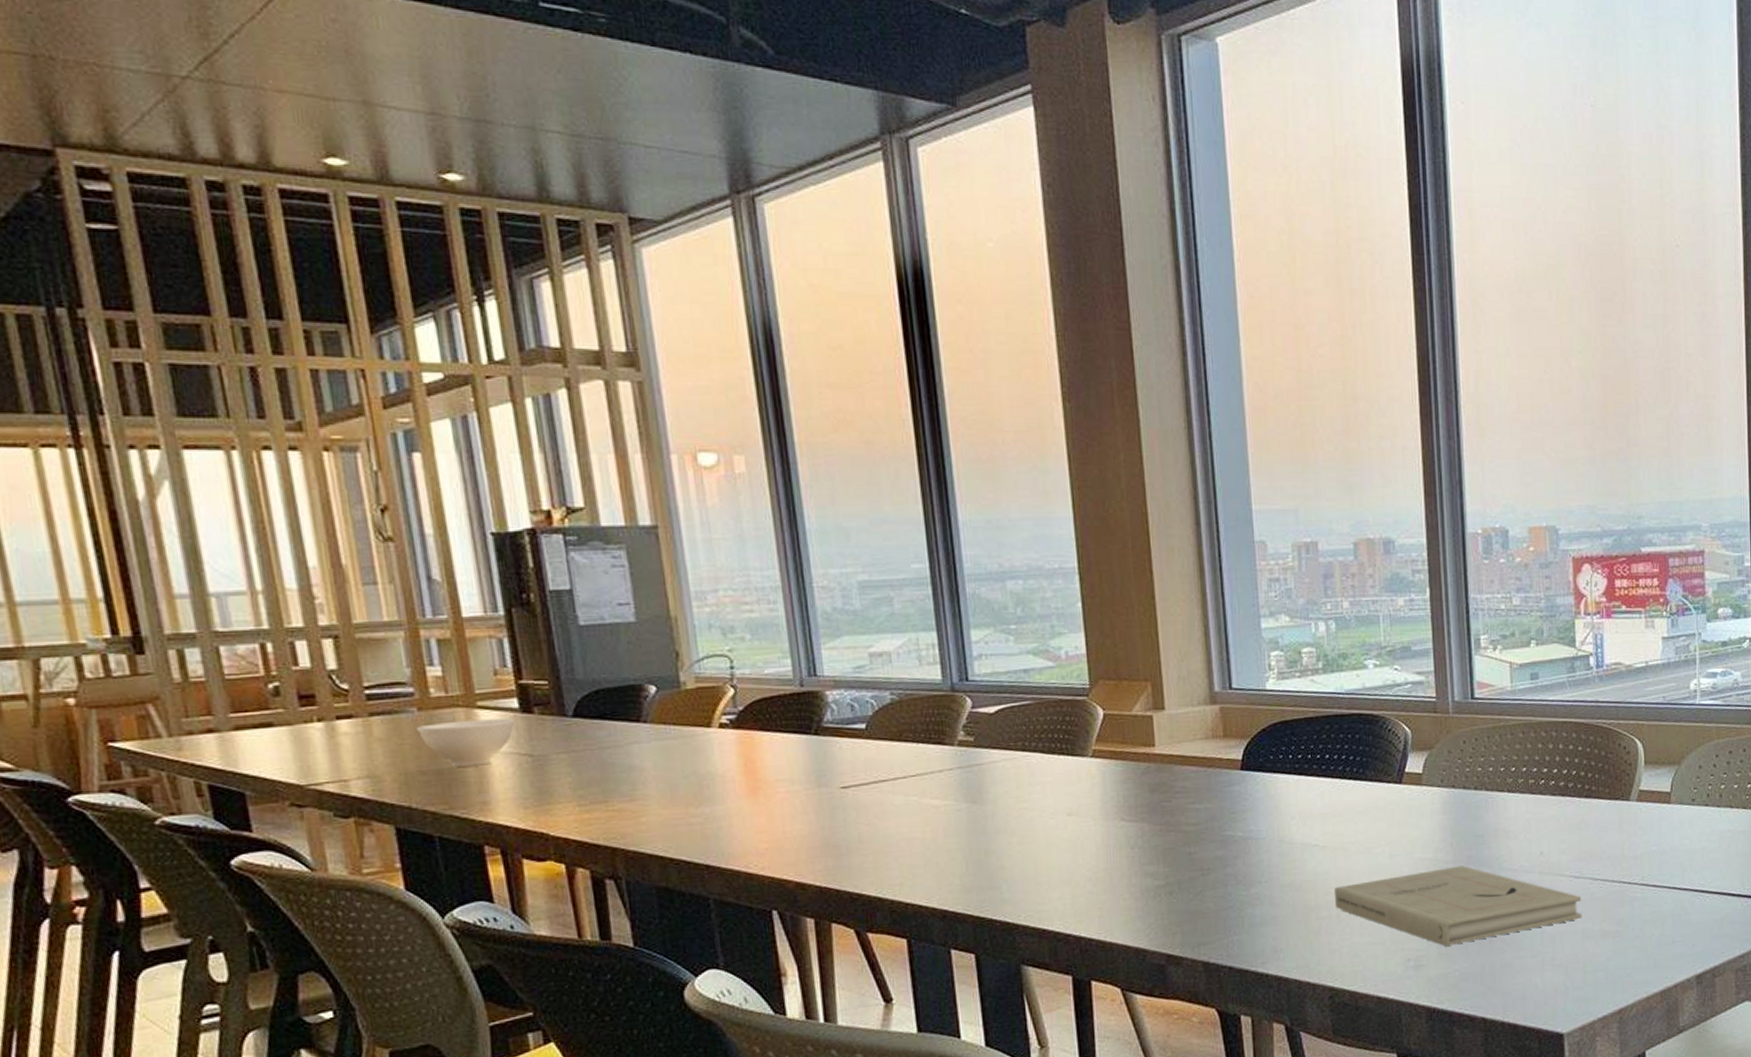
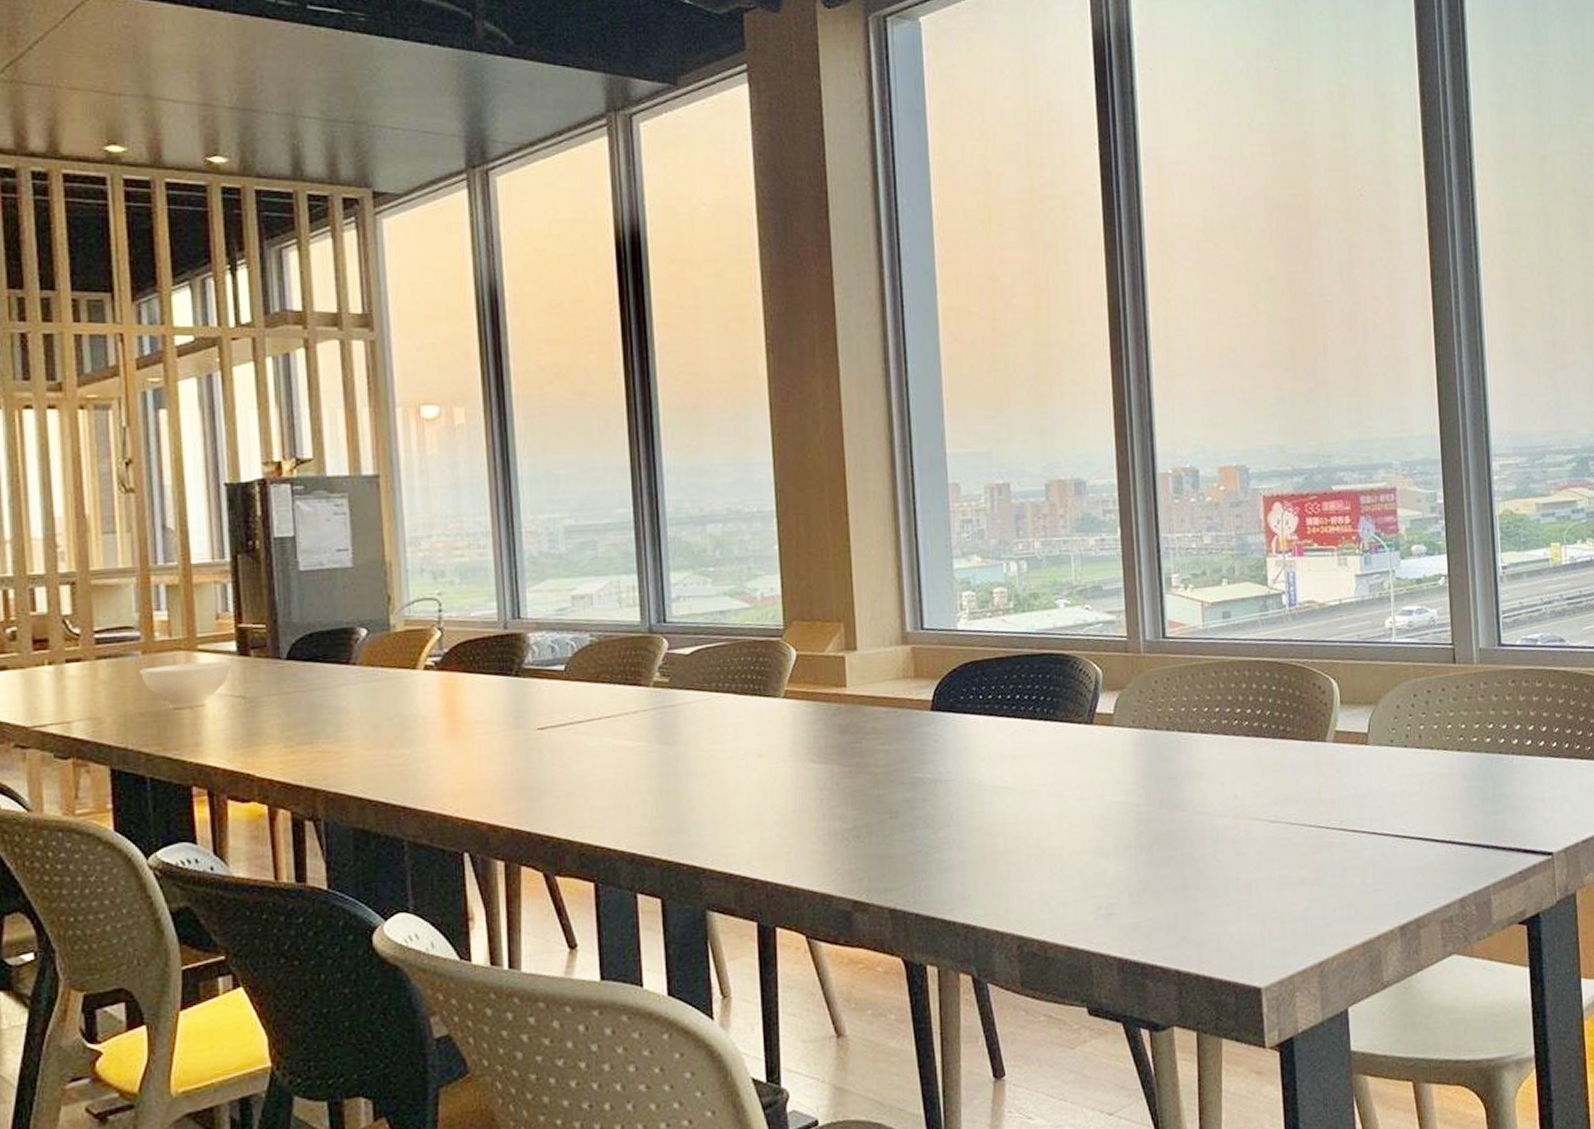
book: present [1335,865,1582,946] -> none [1024,809,1279,893]

